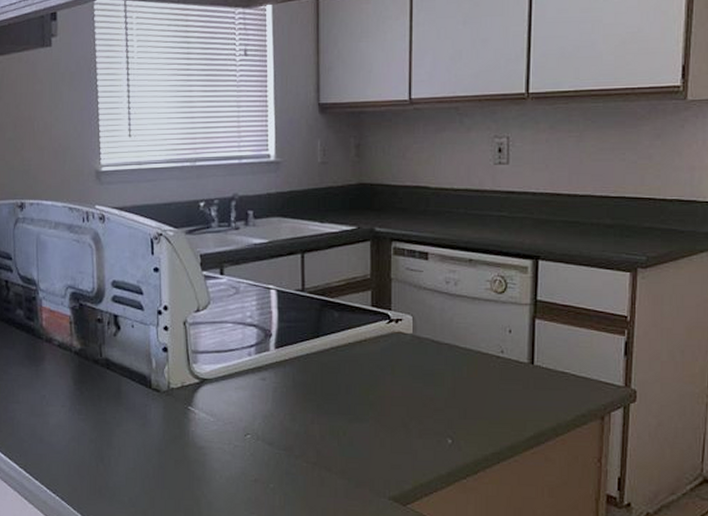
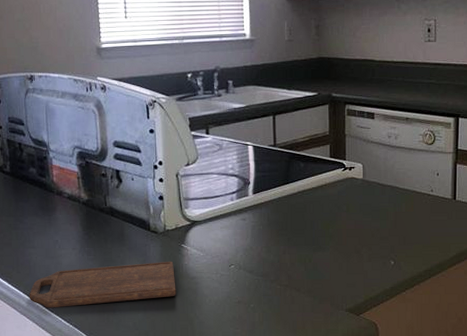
cutting board: none [11,425,181,476] -> present [29,261,176,308]

